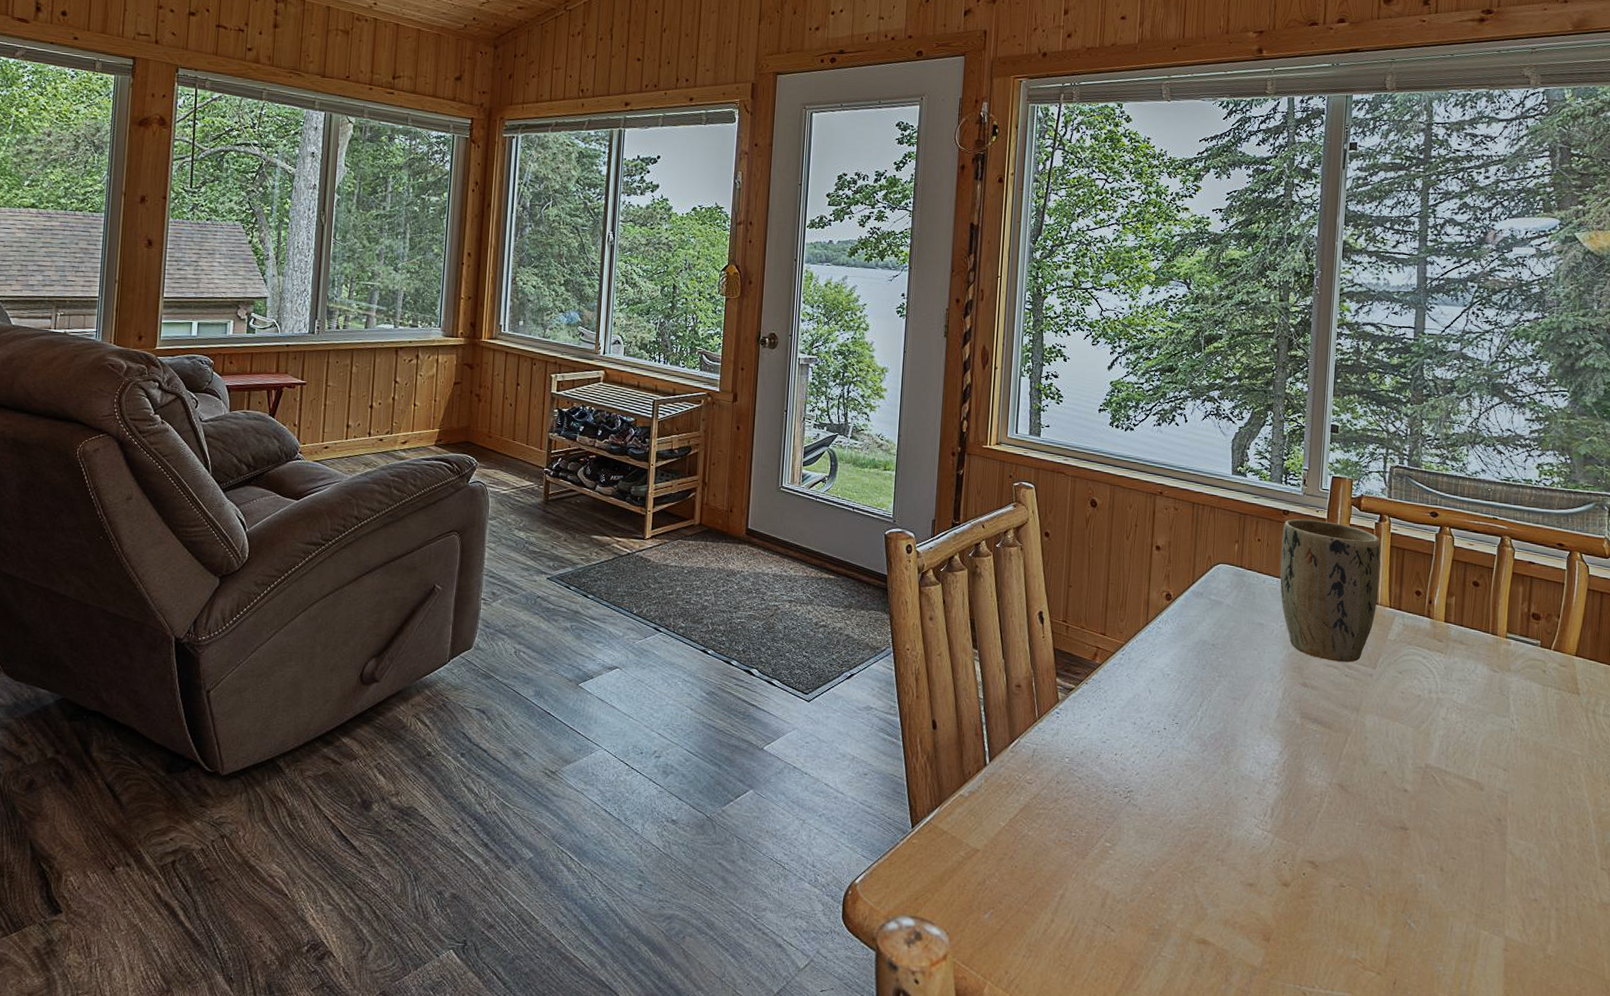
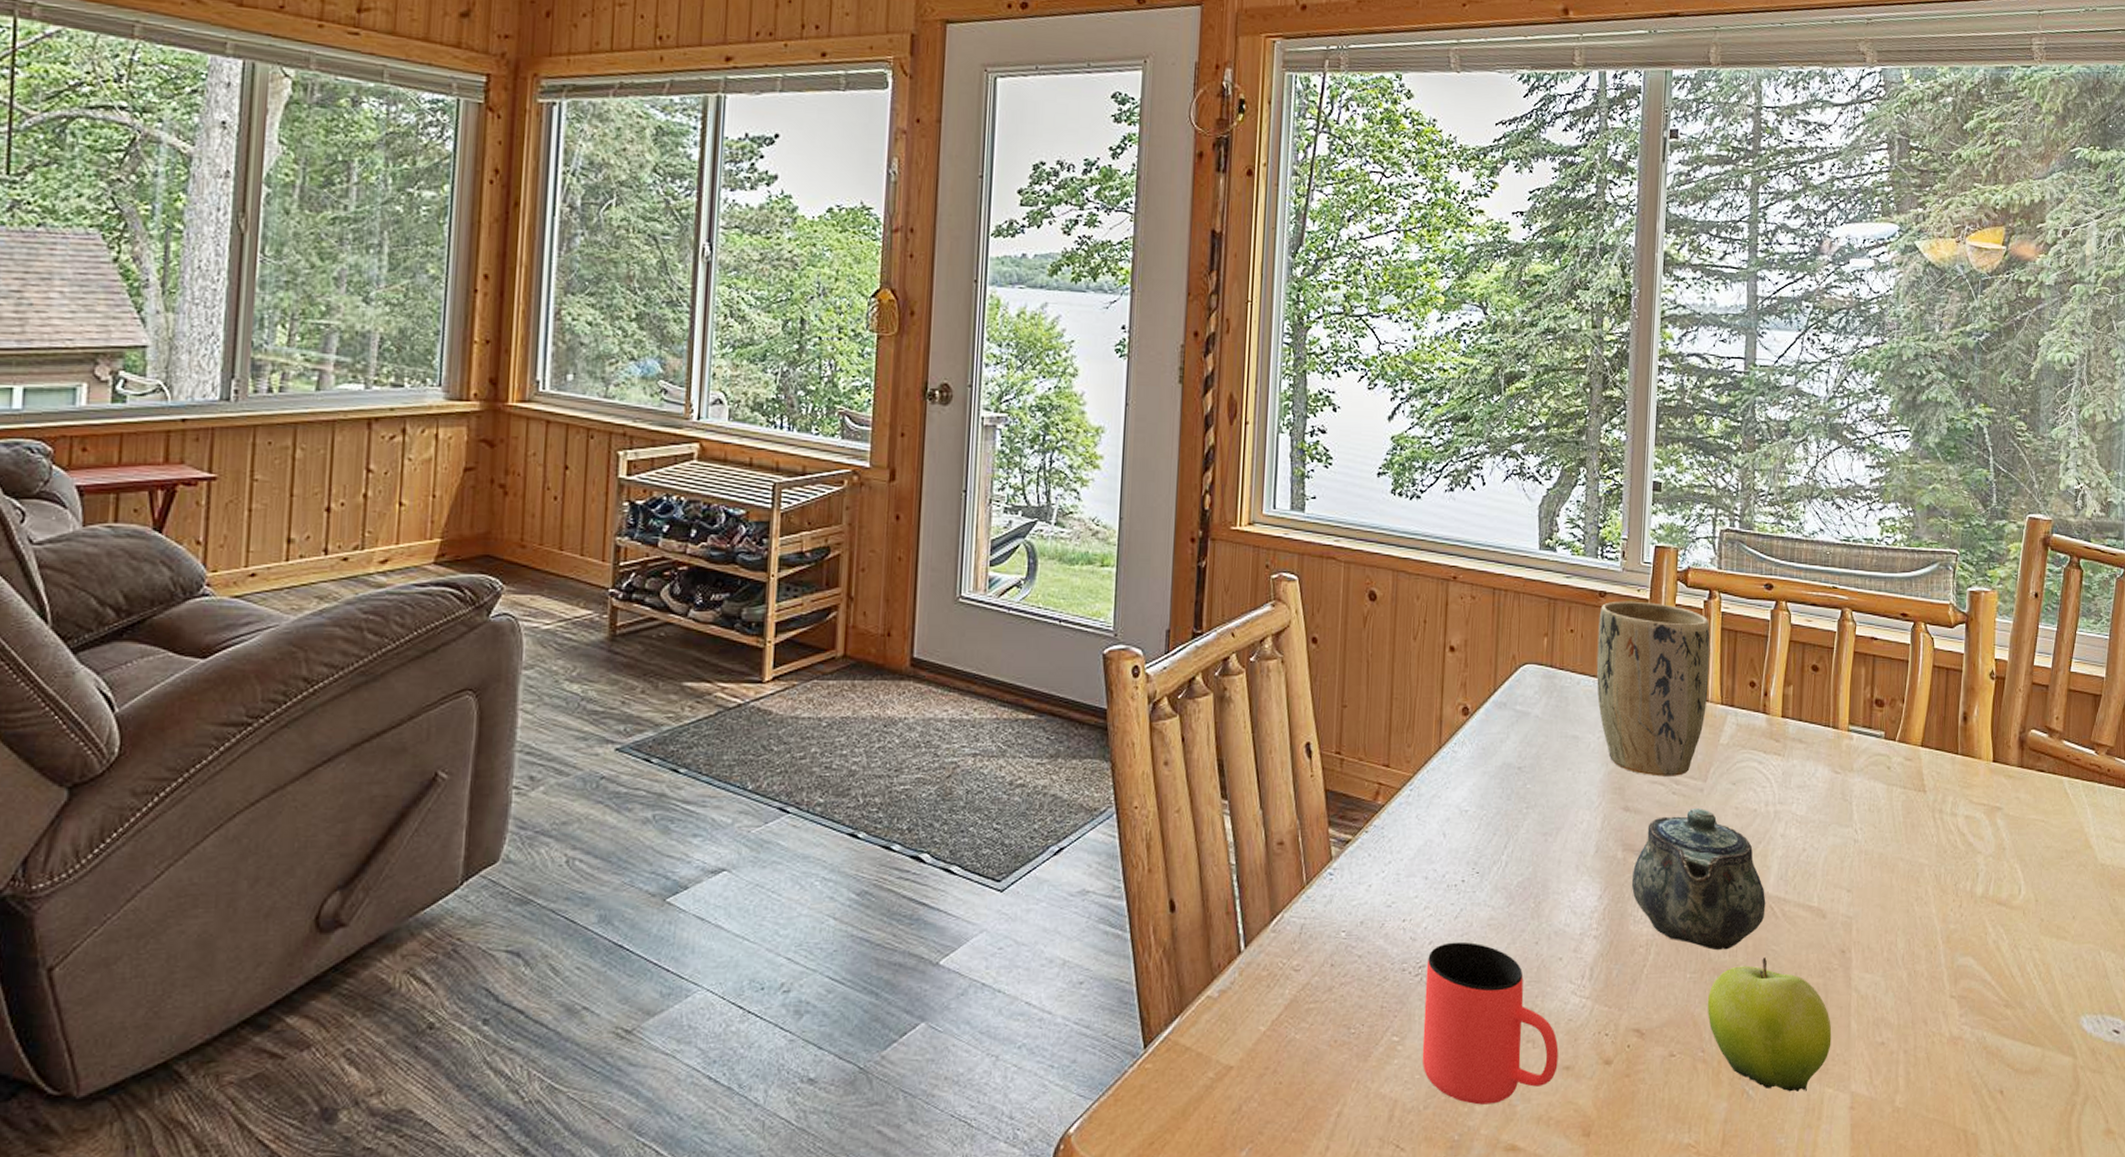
cup: none [1129,775,1244,905] -> present [1422,941,1559,1105]
teapot: none [1308,689,1428,807] -> present [1631,807,1766,951]
fruit: none [1374,816,1488,931] -> present [1708,956,1832,1092]

